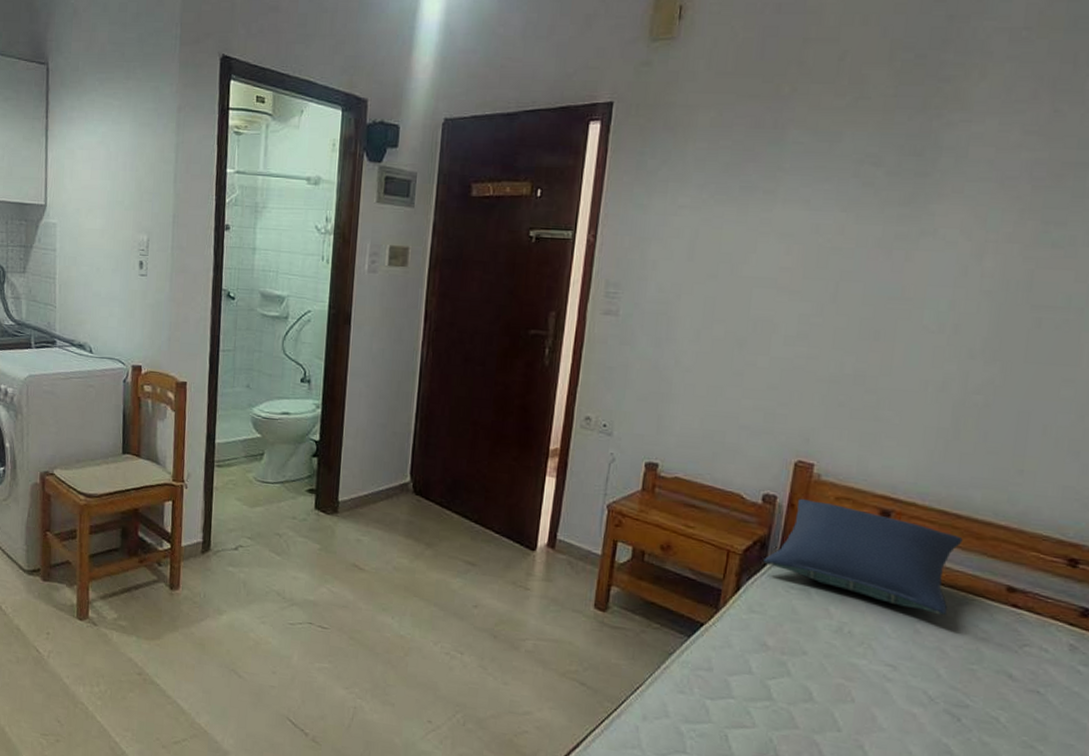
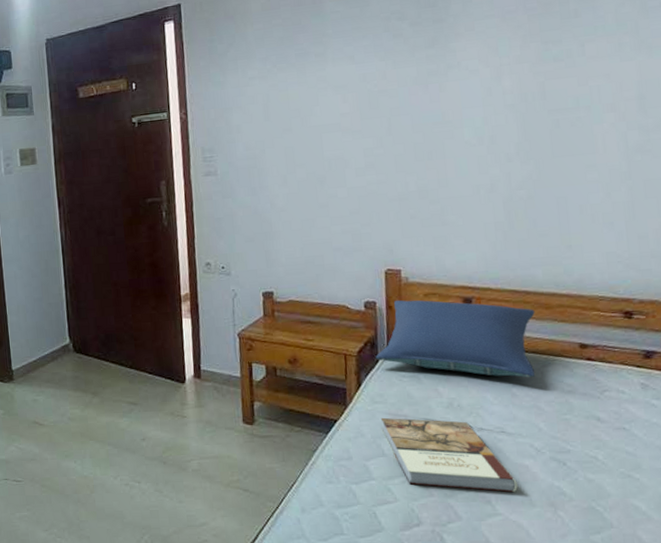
book: none [753,630,899,741] -> present [380,417,518,493]

